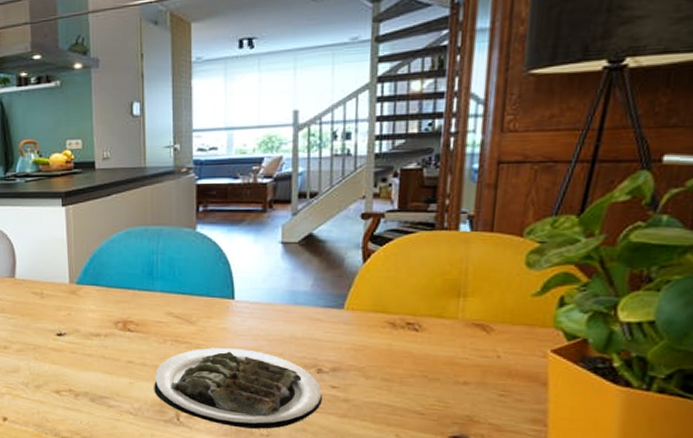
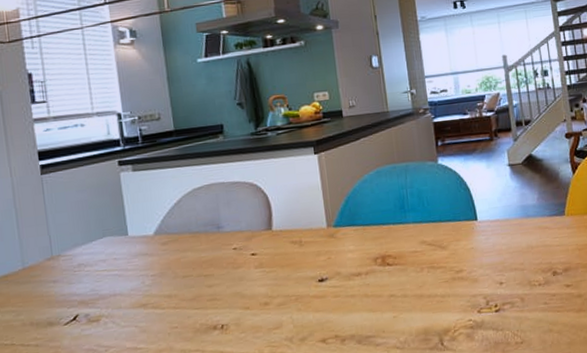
plate: present [154,348,322,429] -> none [416,264,561,341]

